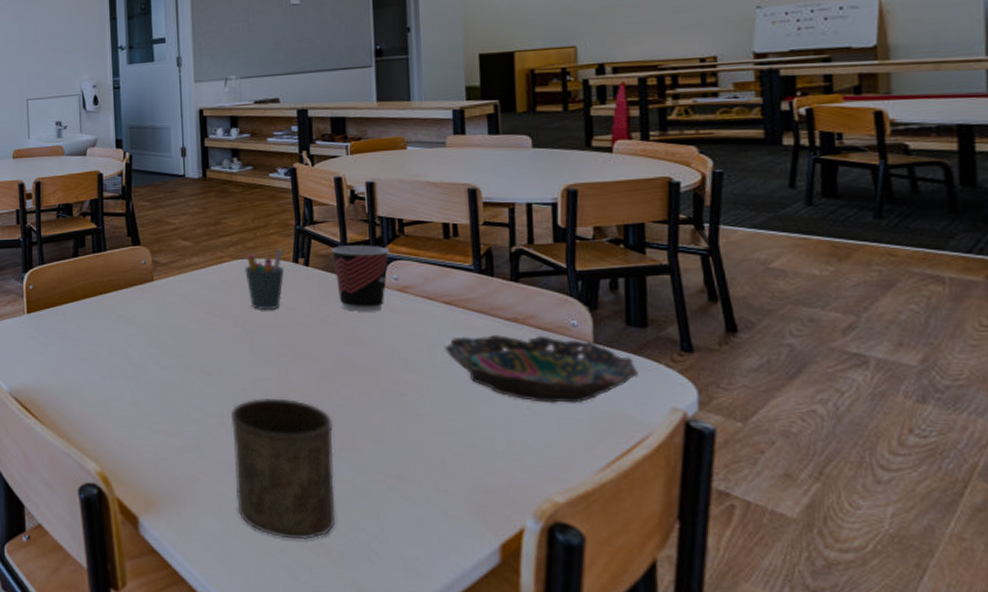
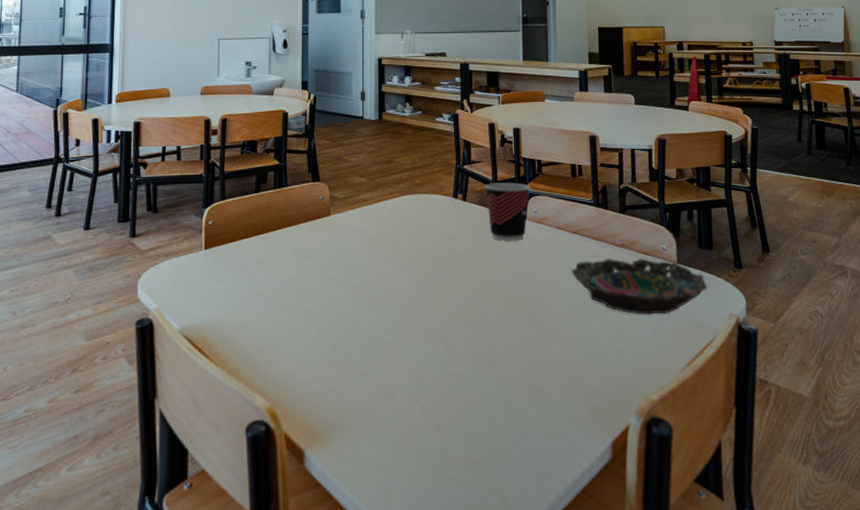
cup: present [230,397,336,540] -> none [395,322,483,457]
pen holder: present [245,250,285,310] -> none [412,186,446,242]

